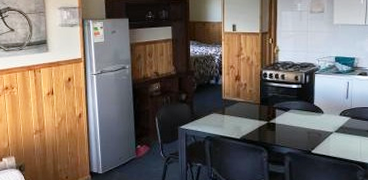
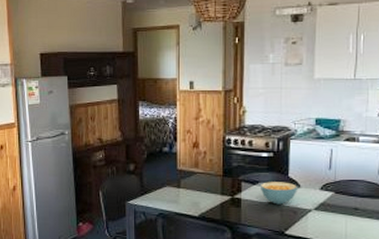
cereal bowl: none [291,109,321,128] -> present [260,182,297,205]

